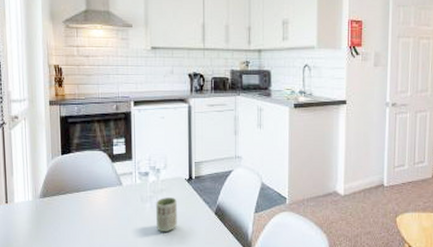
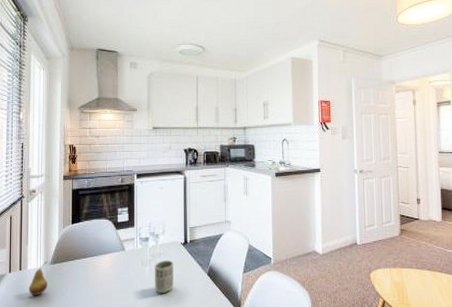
fruit: none [17,194,38,231] -> present [29,260,47,296]

